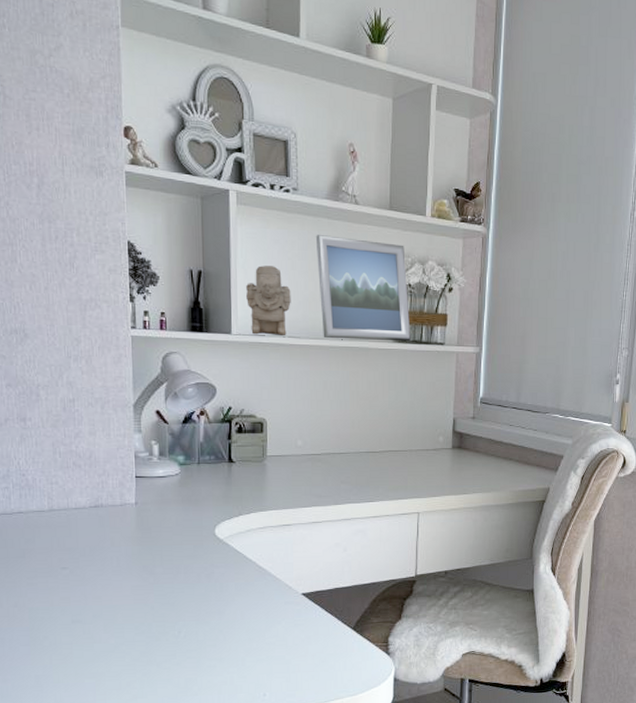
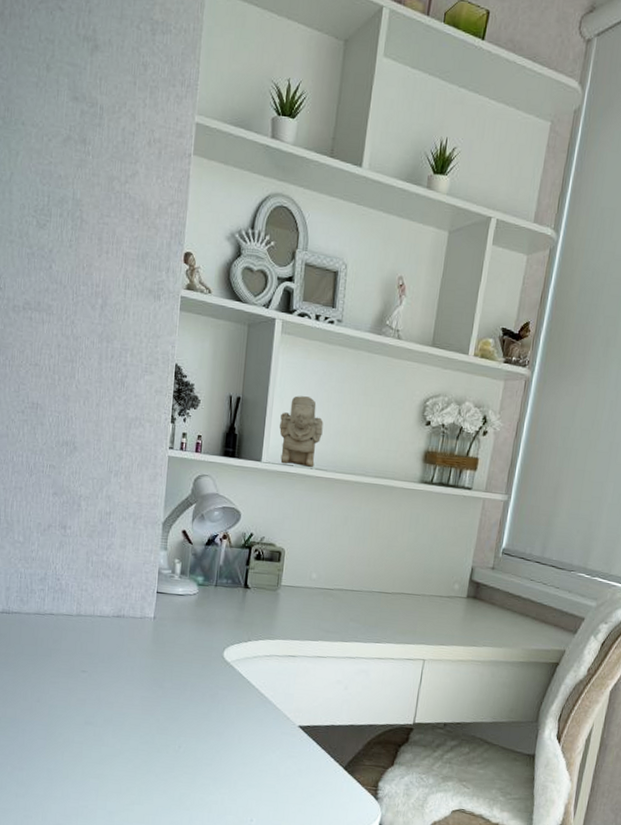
picture frame: present [315,235,411,342] -> none [349,368,443,484]

